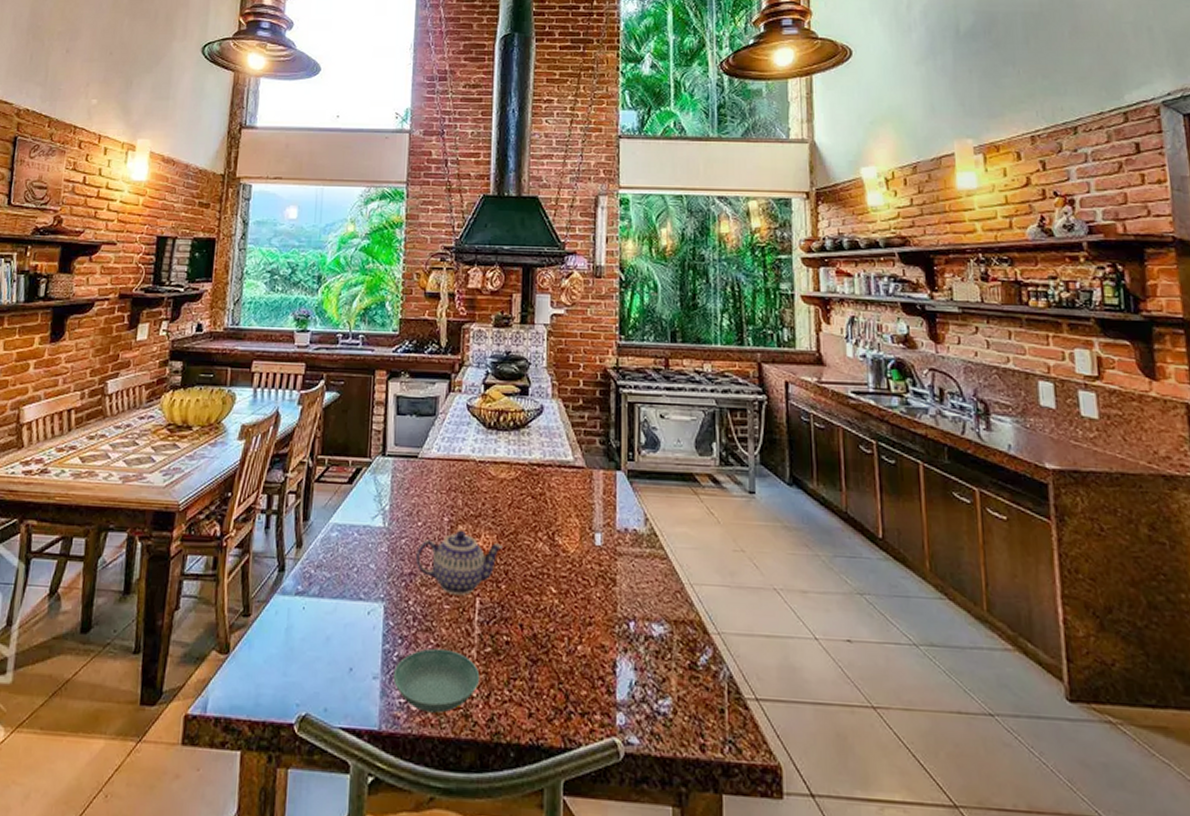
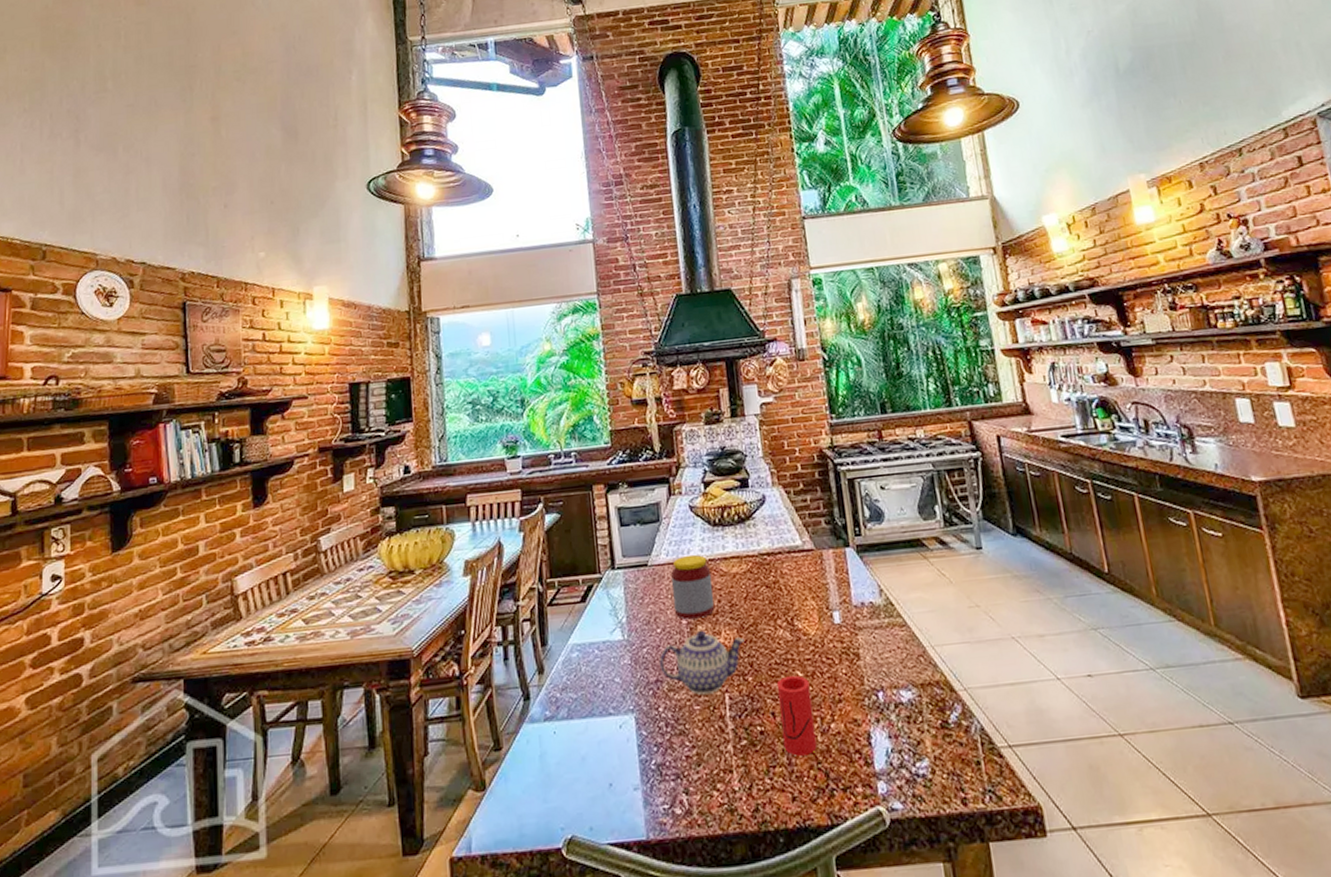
saucer: present [393,648,480,713] -> none [653,748,740,814]
jar: none [438,453,480,518] -> present [671,554,714,620]
cup: none [527,589,562,673] -> present [776,675,817,756]

